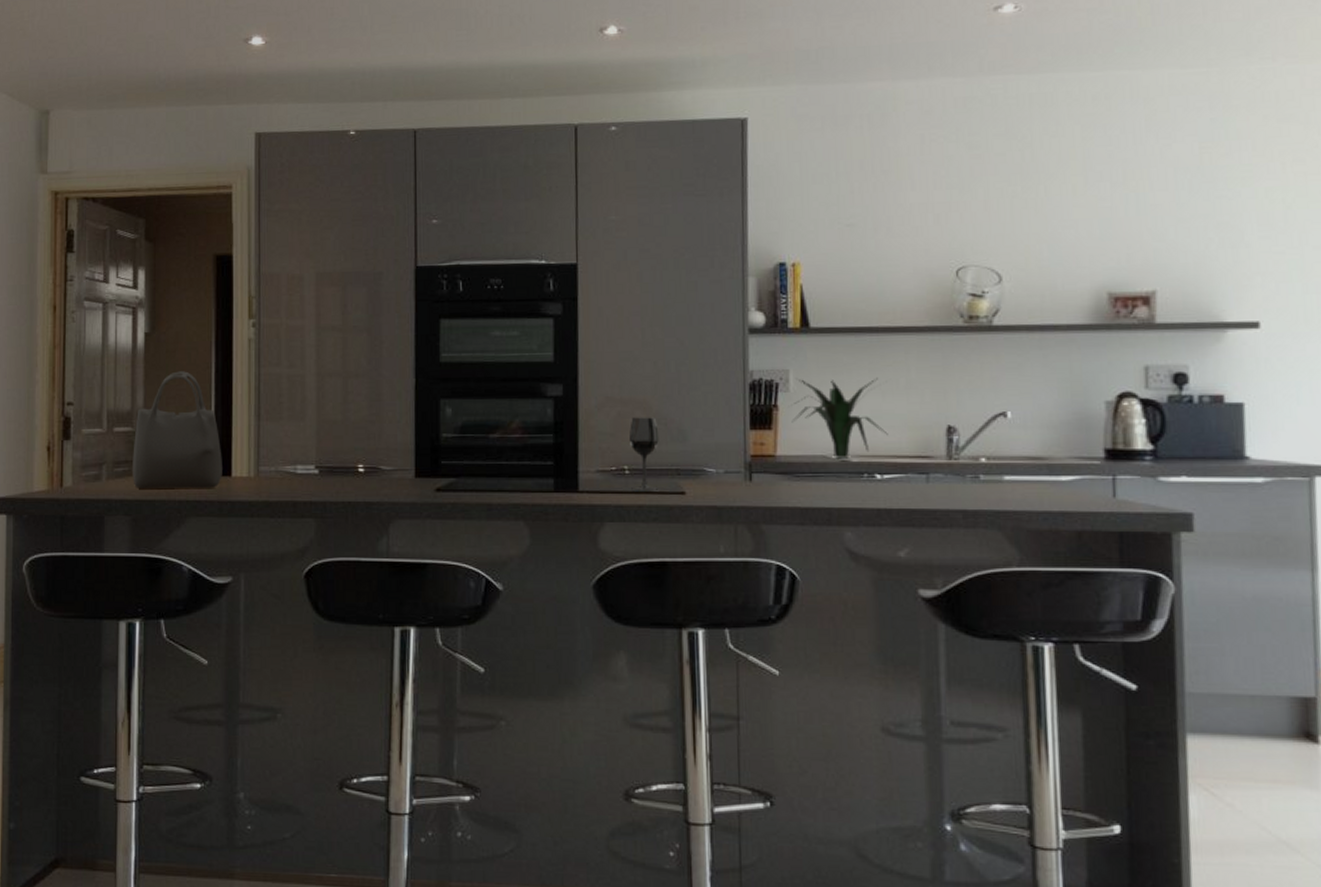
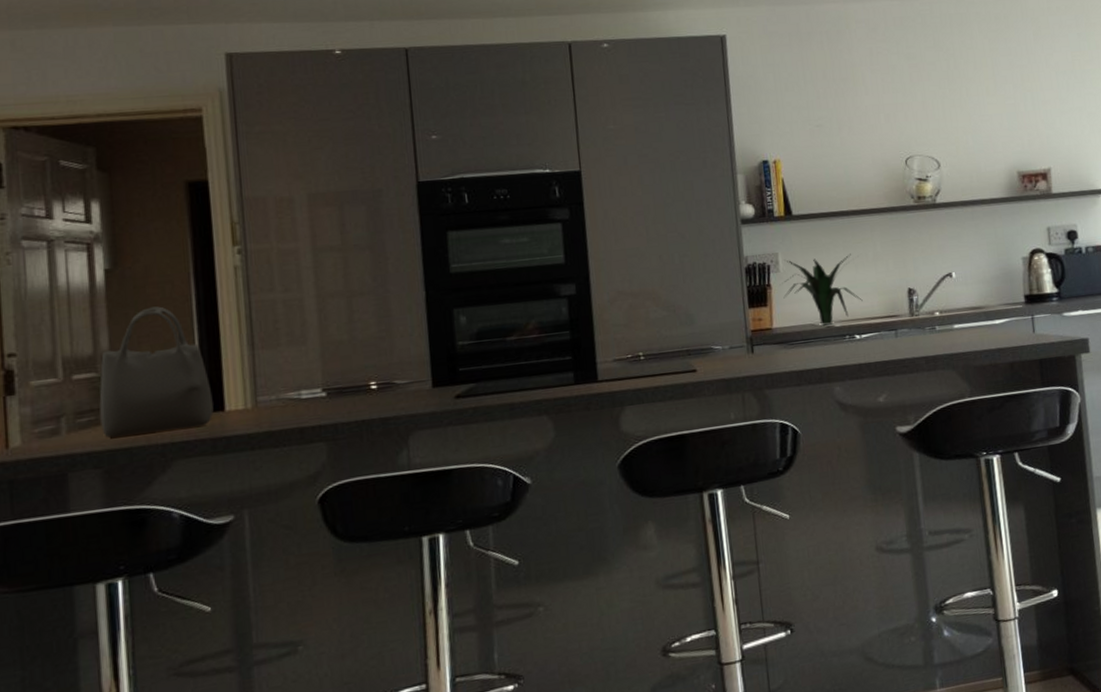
wine glass: present [630,417,659,492] -> none [641,305,671,374]

